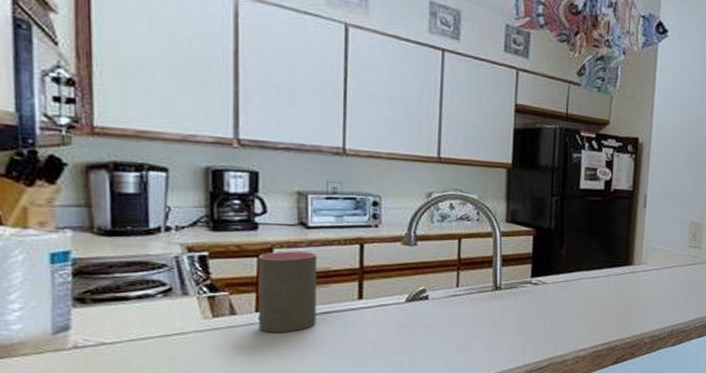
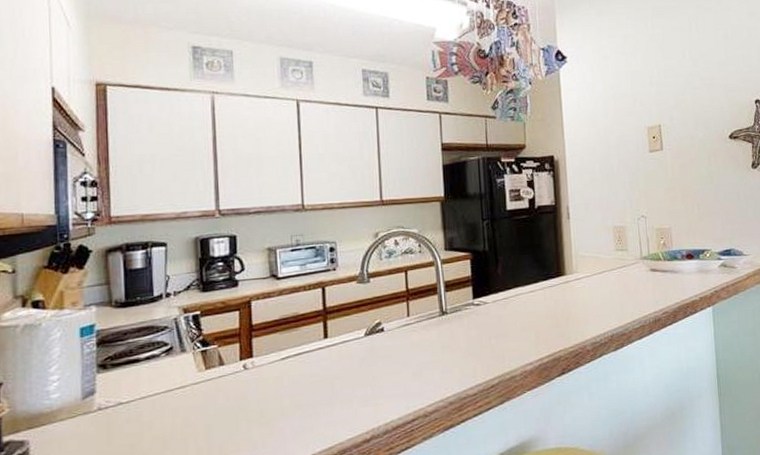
cup: present [258,251,317,333] -> none [239,300,290,379]

